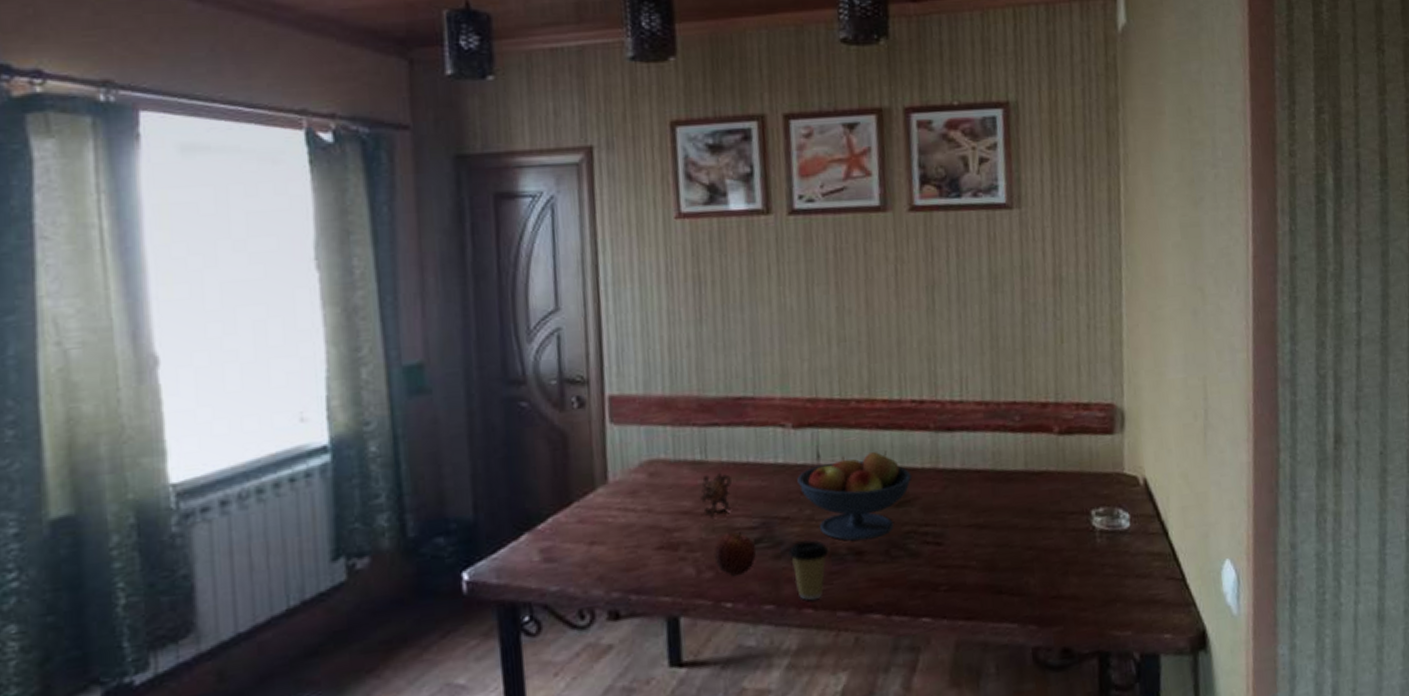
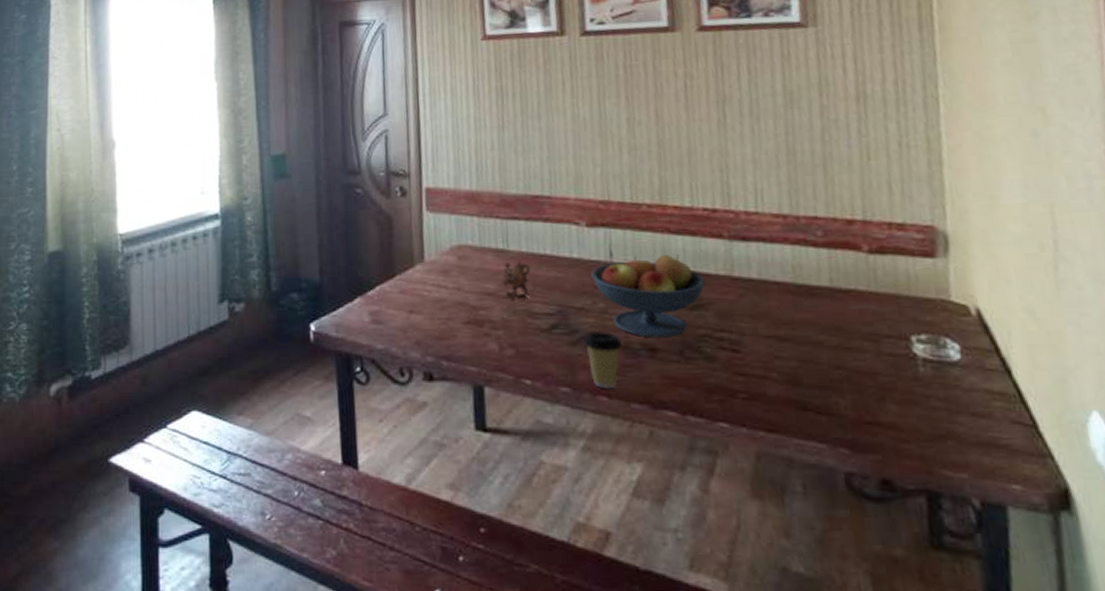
apple: present [713,530,756,576] -> none [514,315,553,355]

